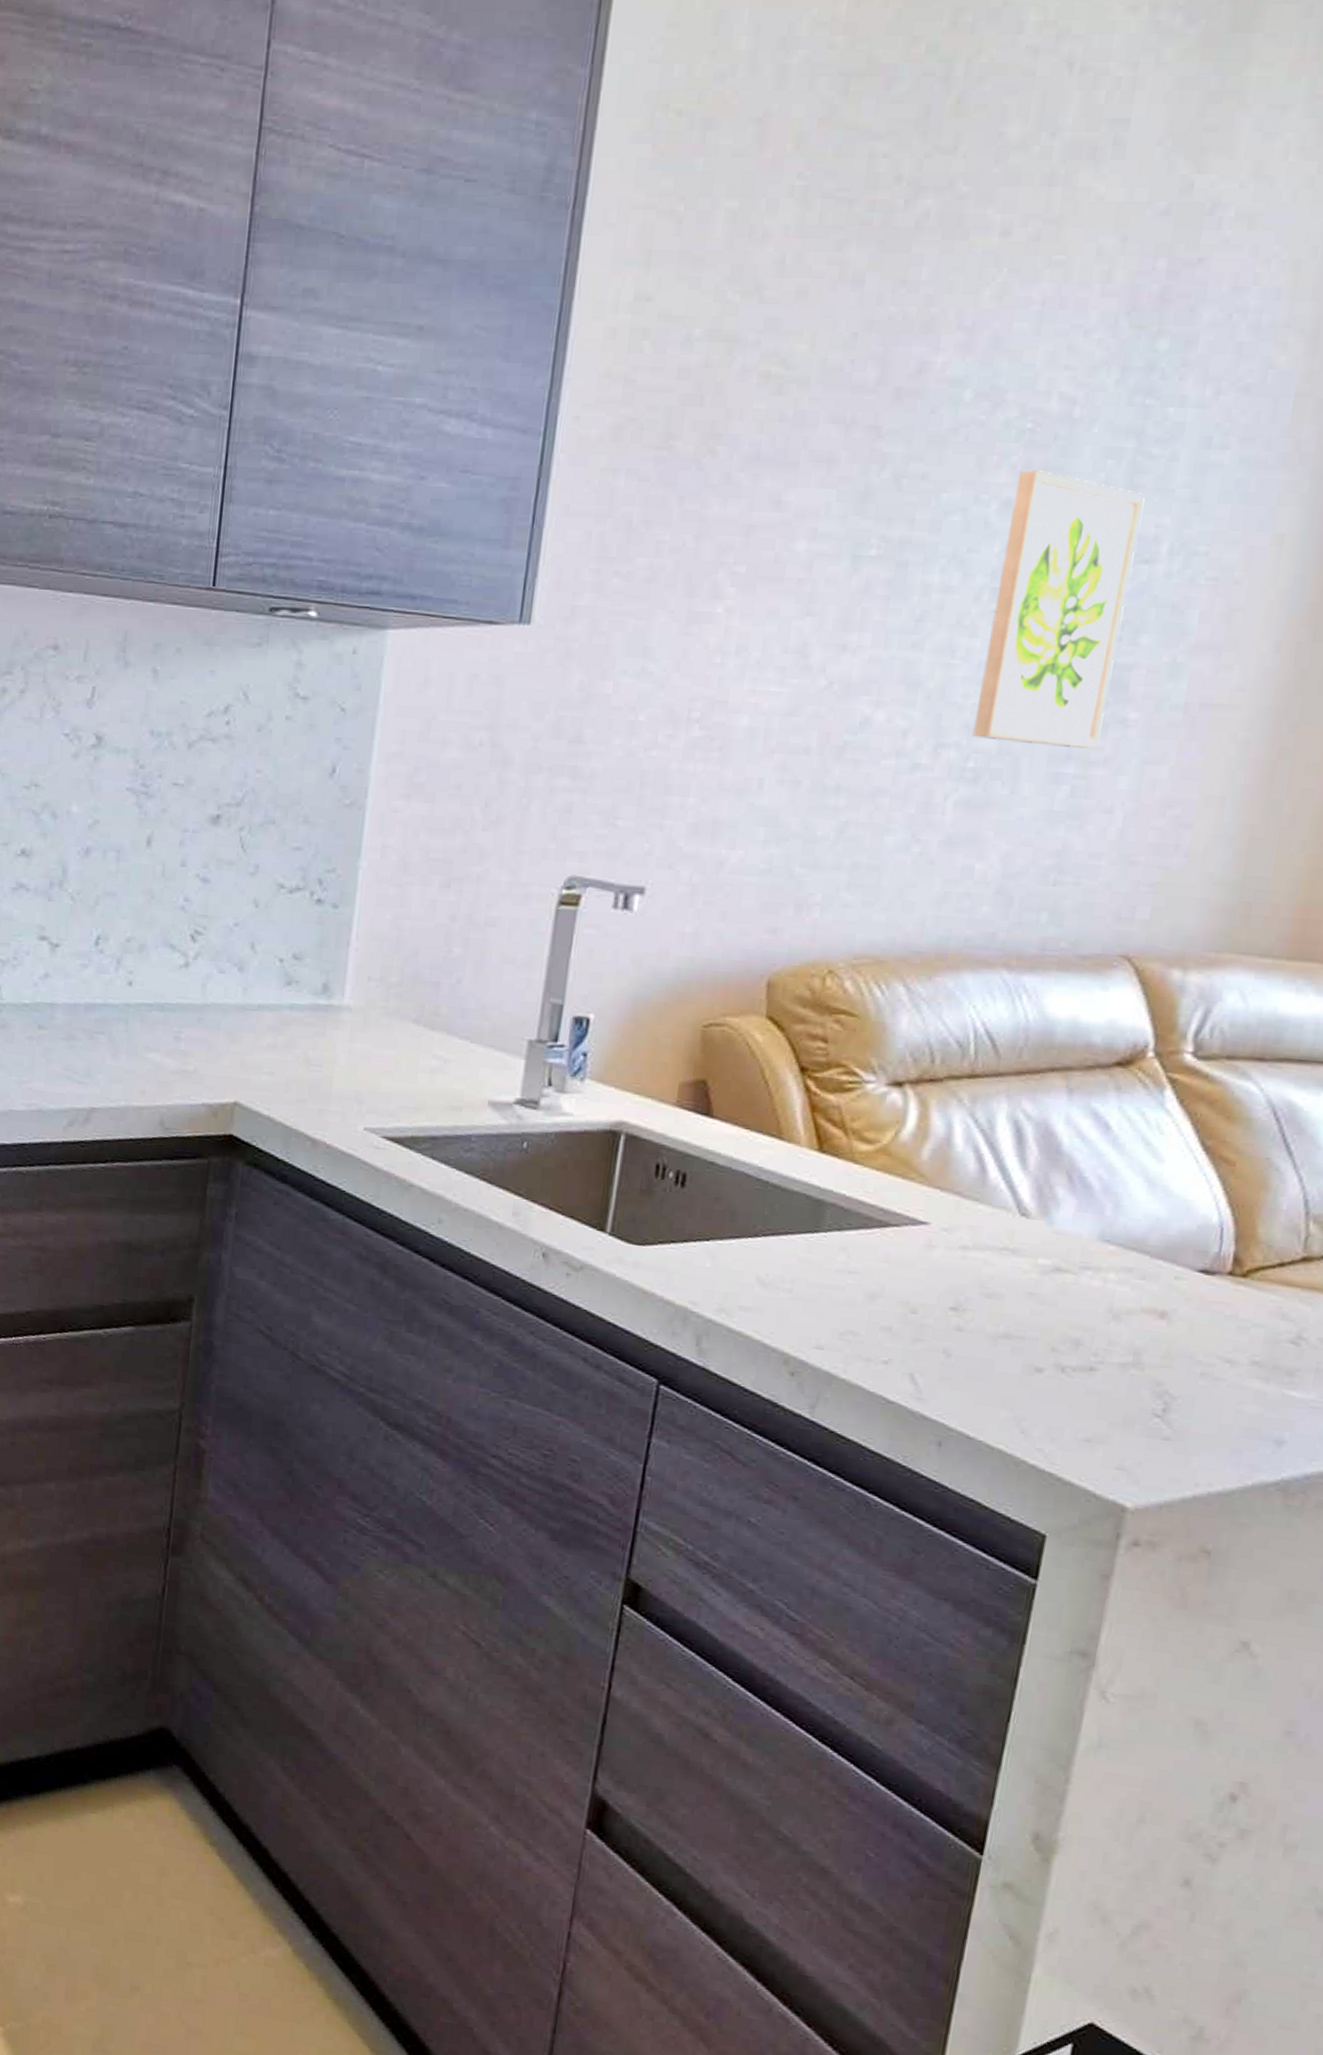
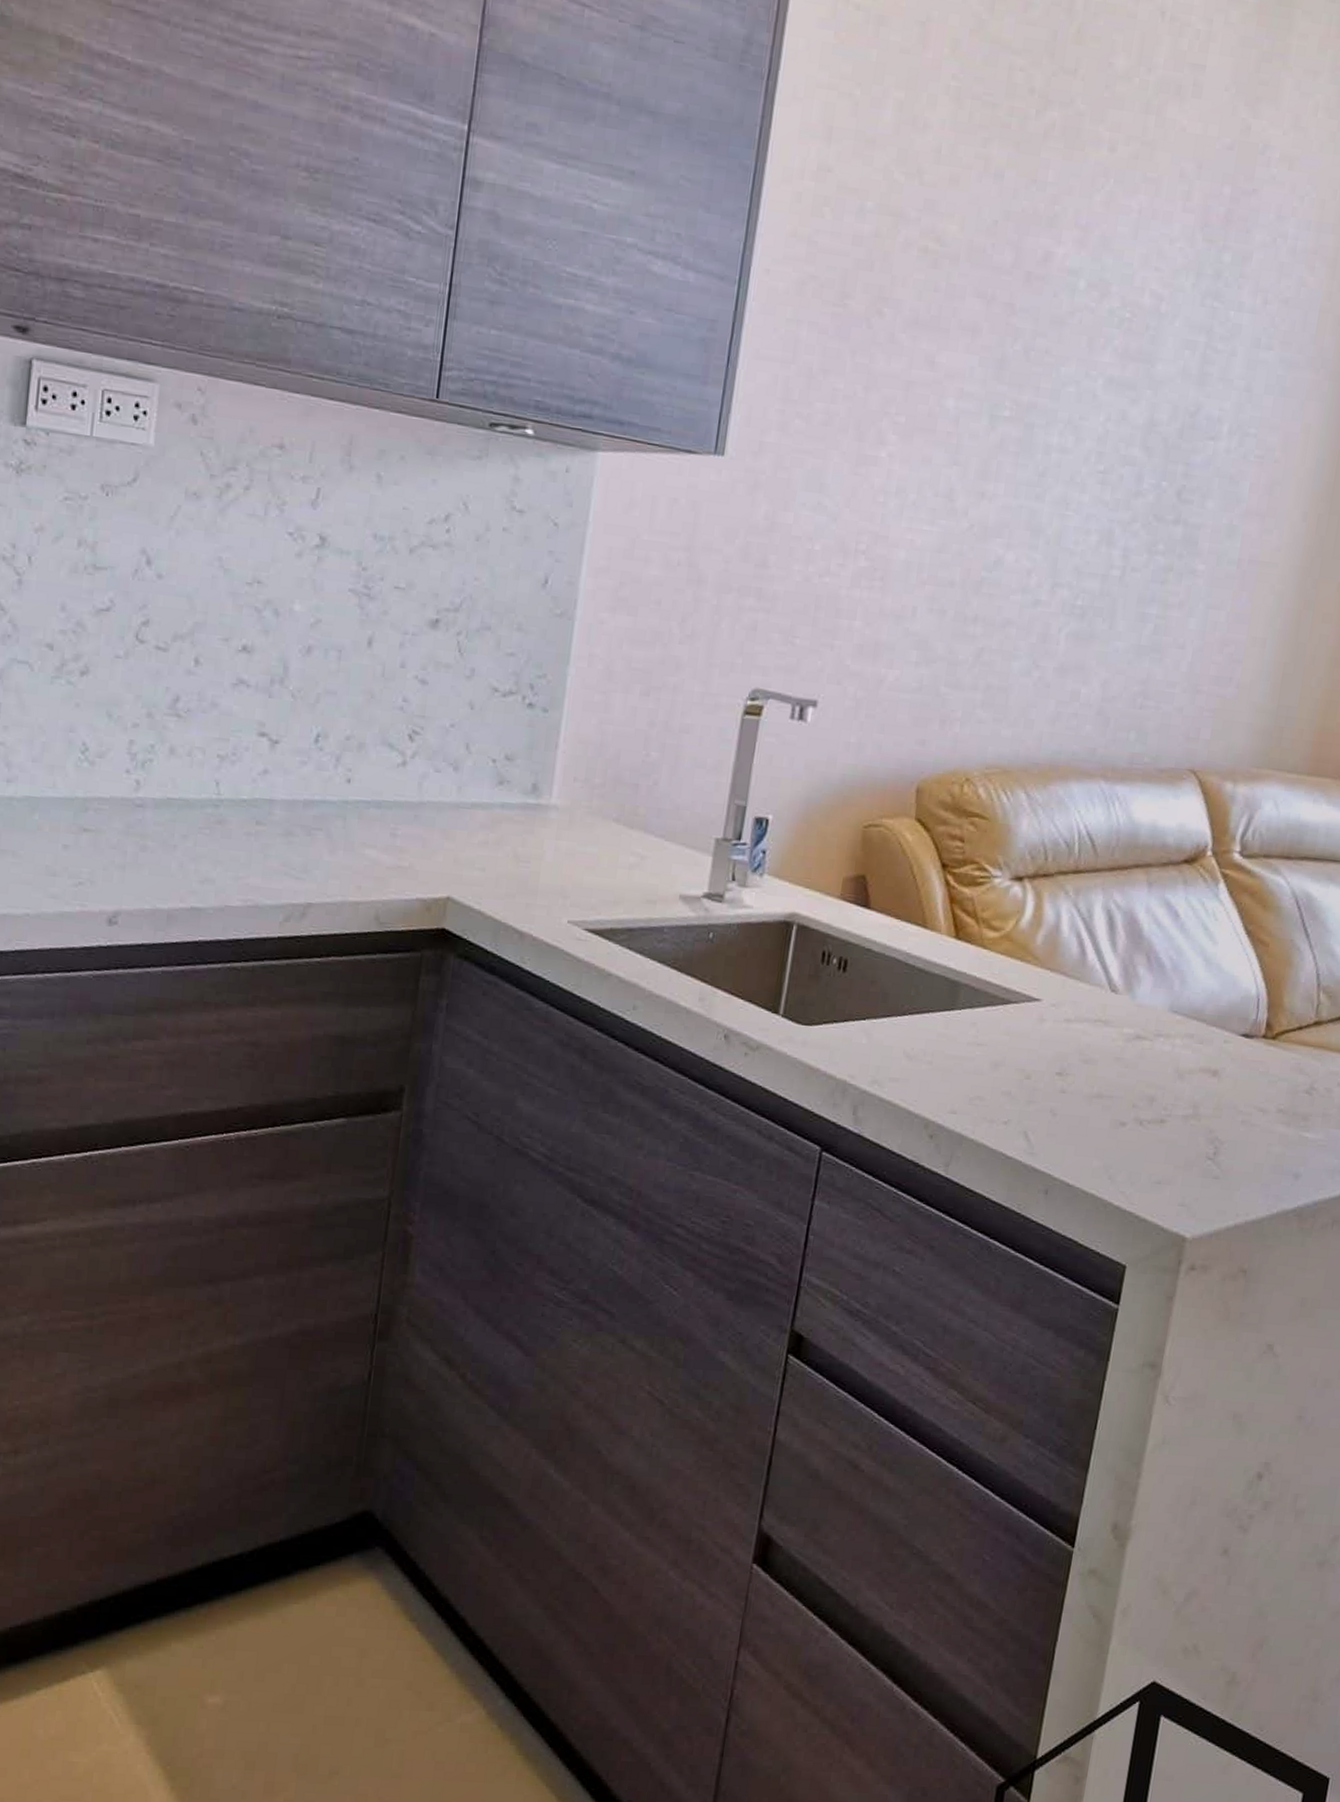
wall art: present [972,470,1146,749] -> none [1081,353,1212,594]

